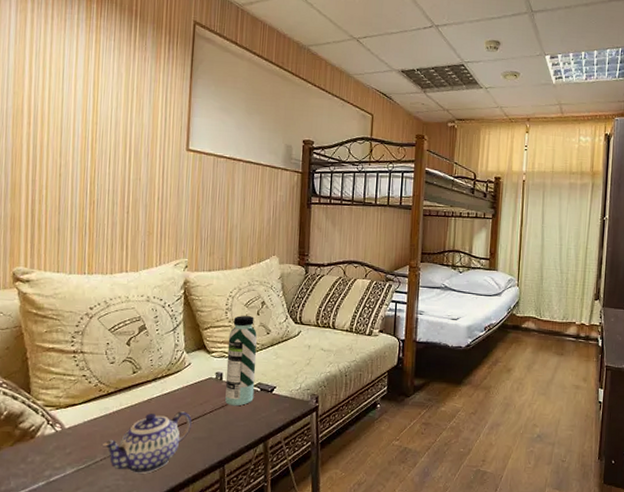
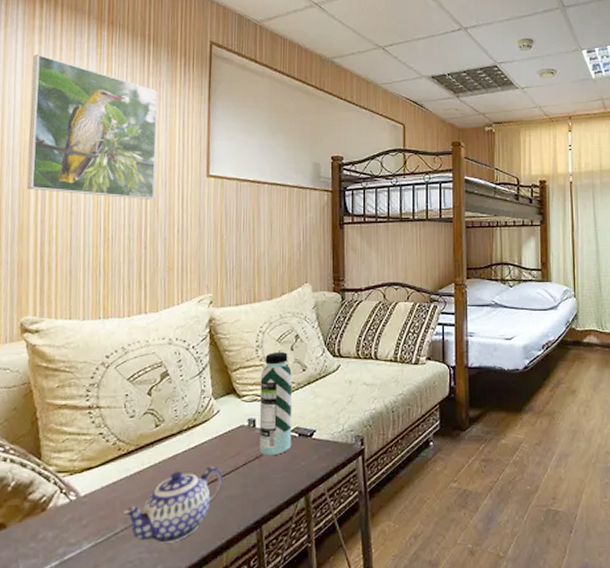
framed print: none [18,21,144,168] -> present [26,54,158,199]

